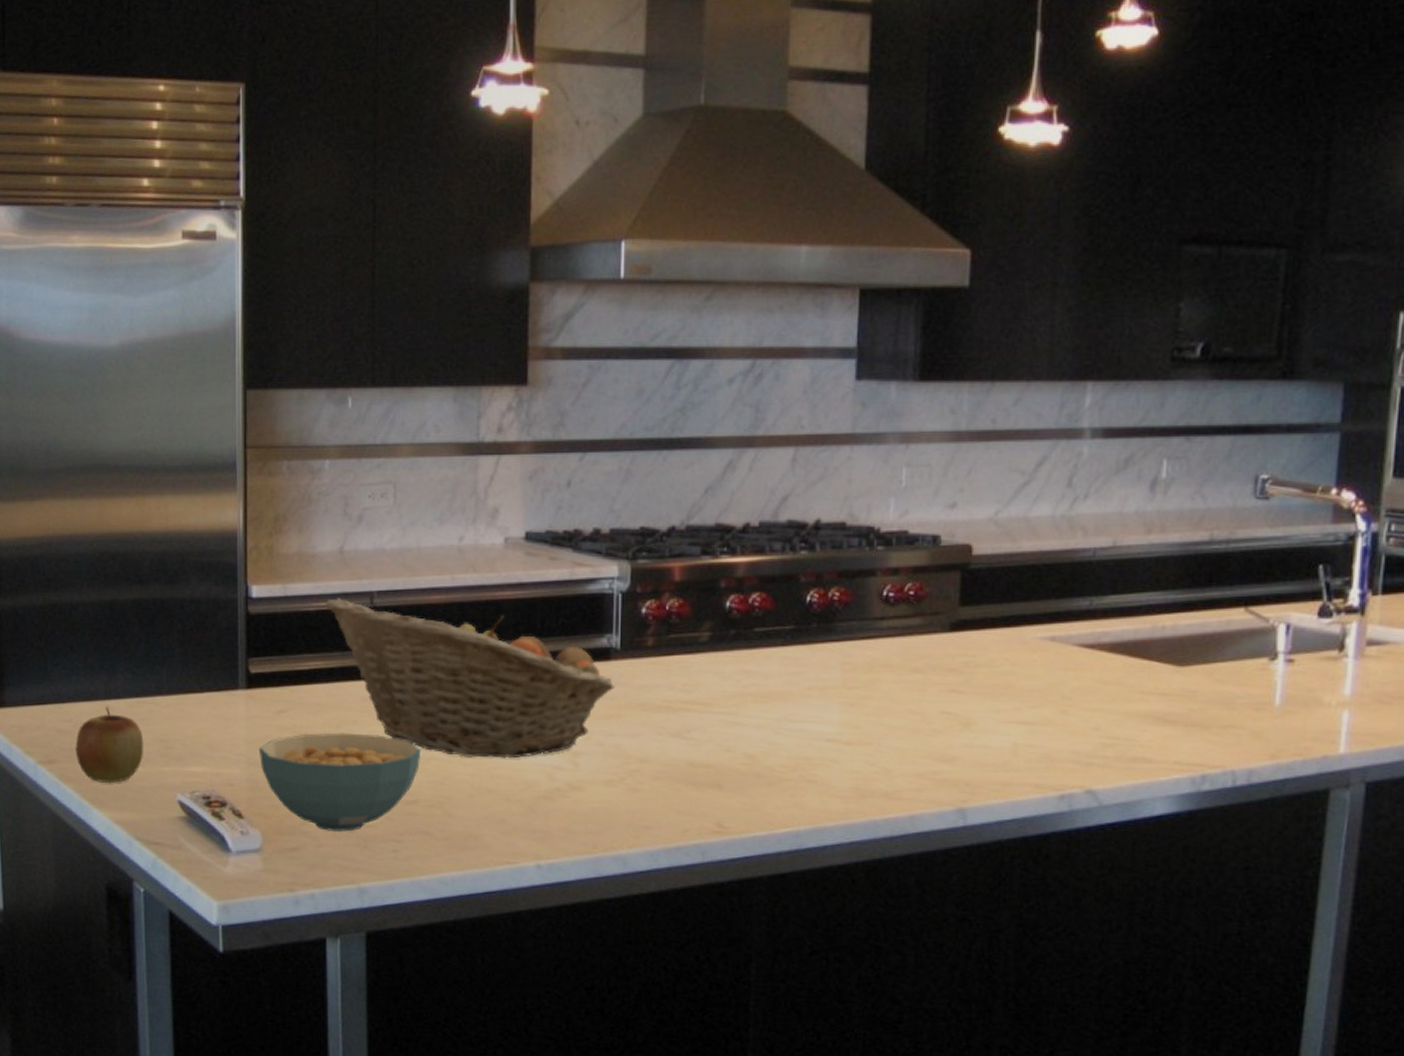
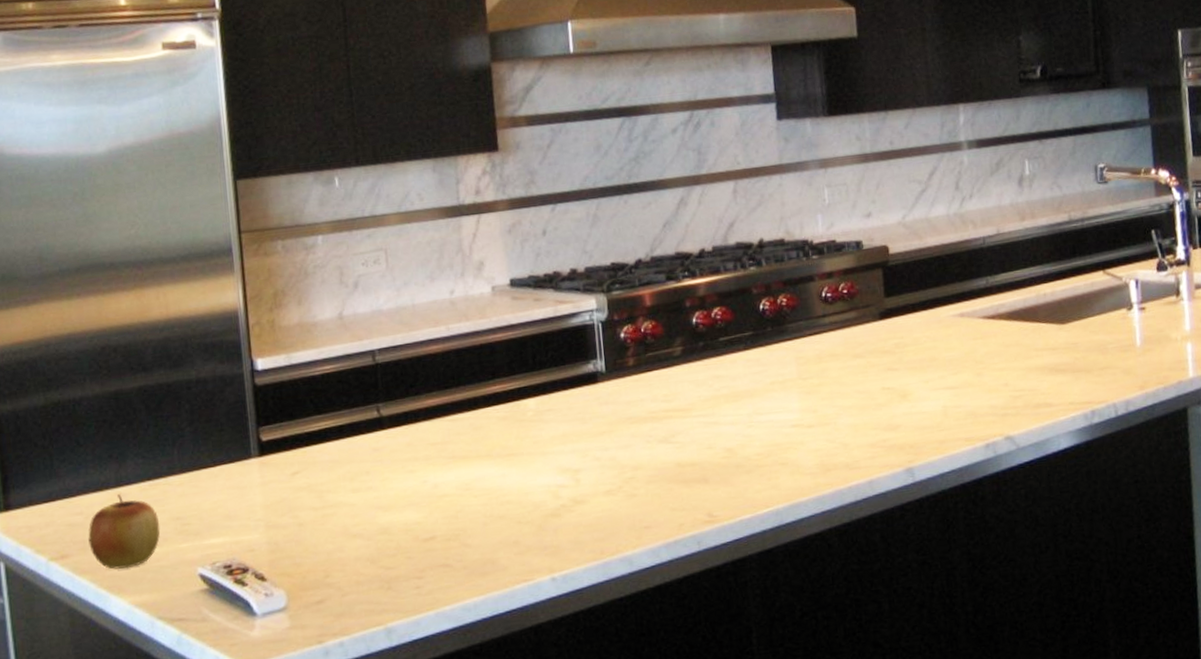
cereal bowl: present [260,732,421,833] -> none [277,480,434,580]
fruit basket: present [327,597,615,759] -> none [331,356,604,490]

